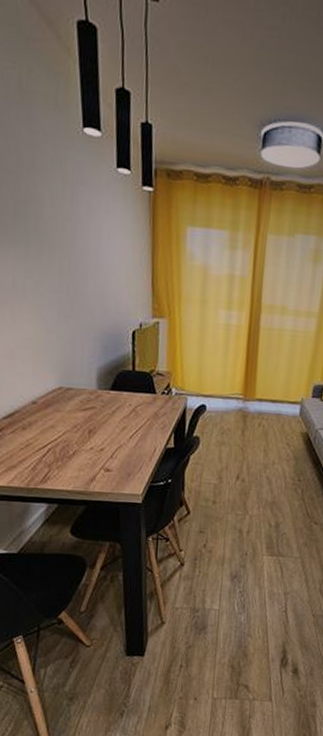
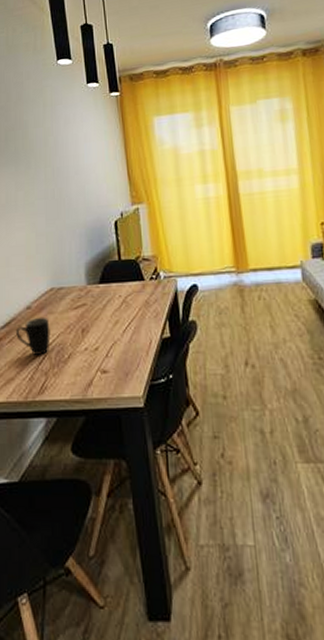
mug: none [20,413,56,449] -> present [16,316,50,355]

